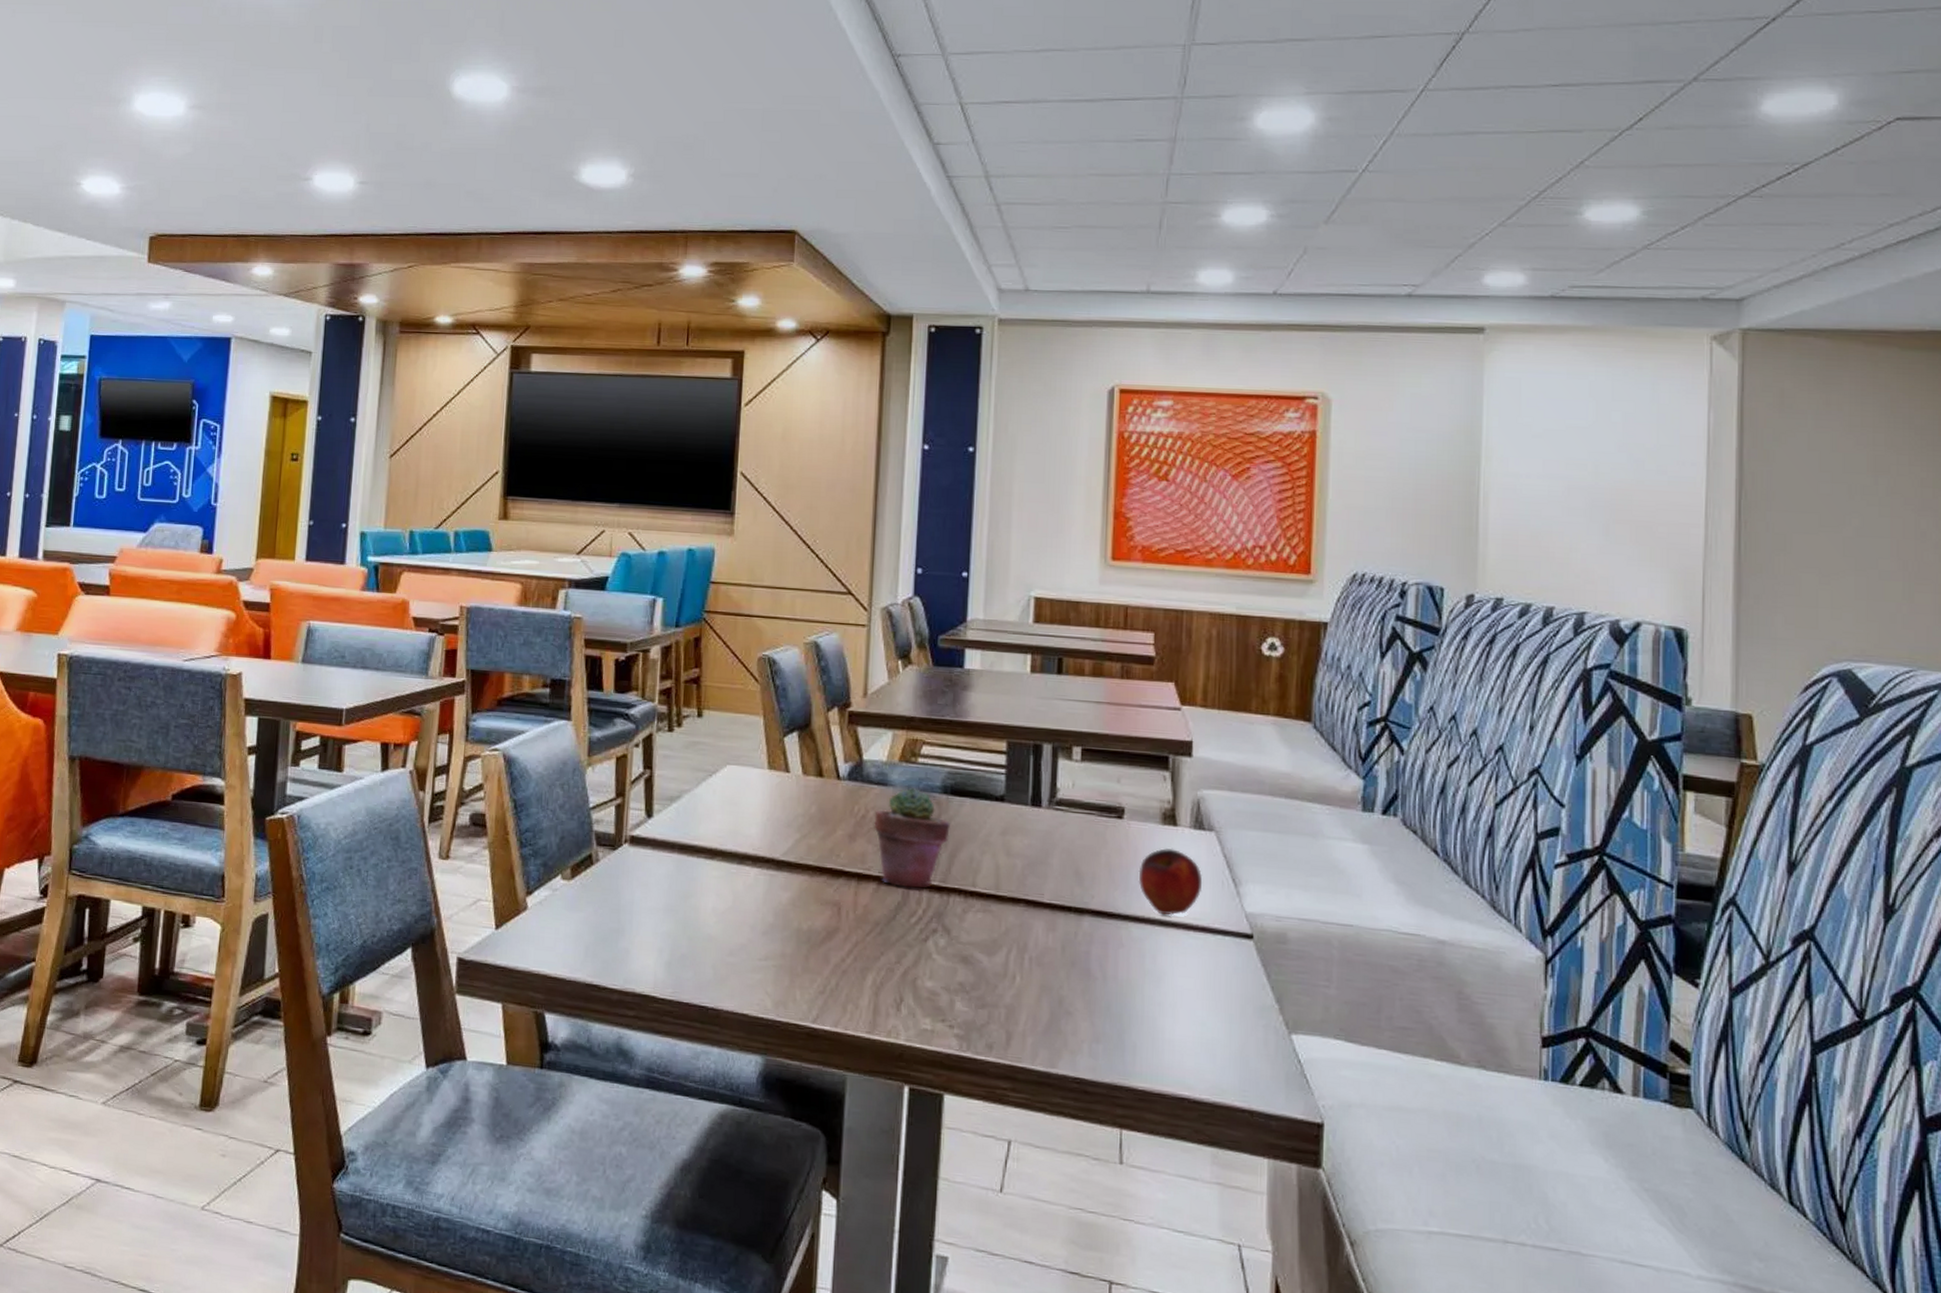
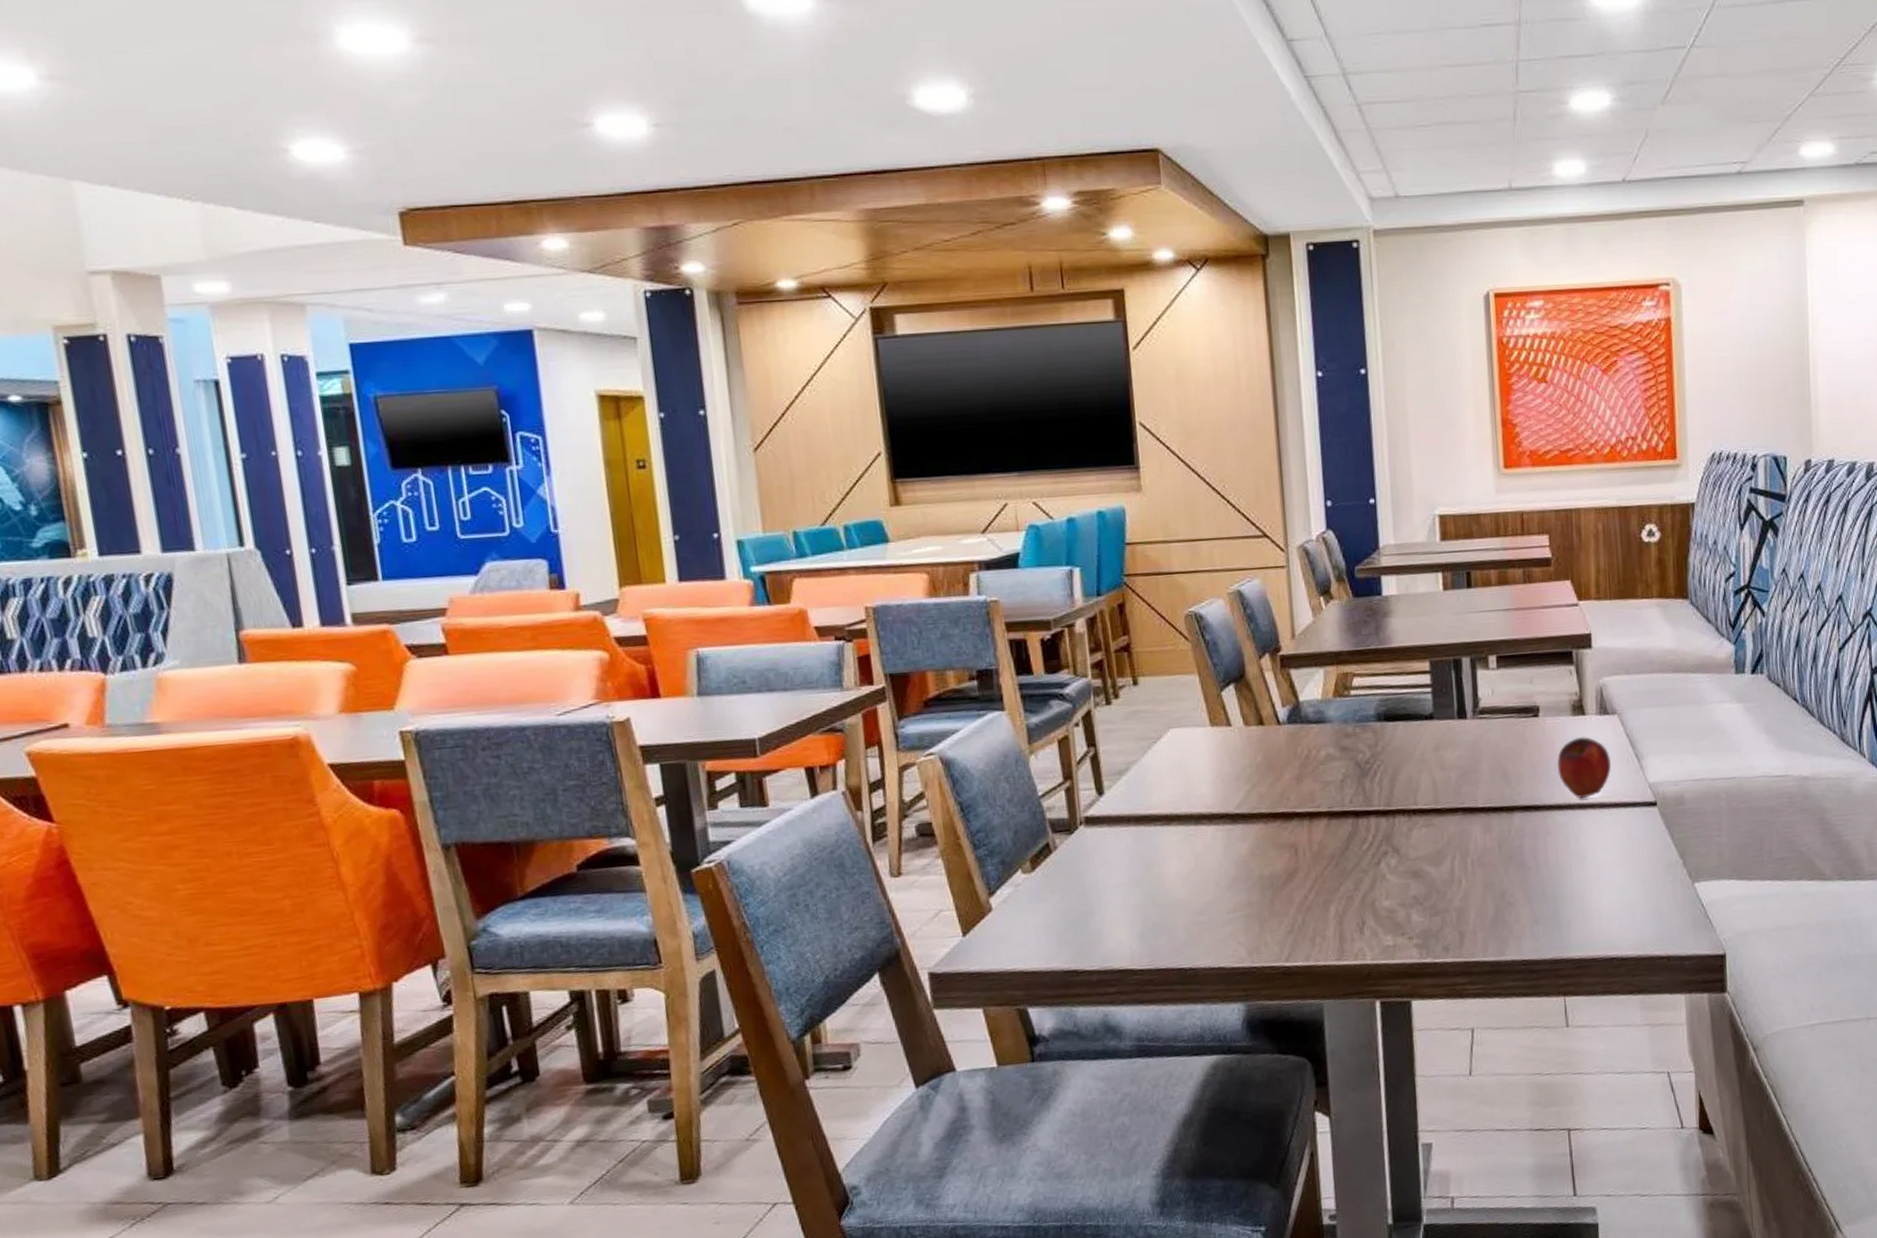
potted succulent: present [874,787,950,888] -> none [1317,720,1388,817]

